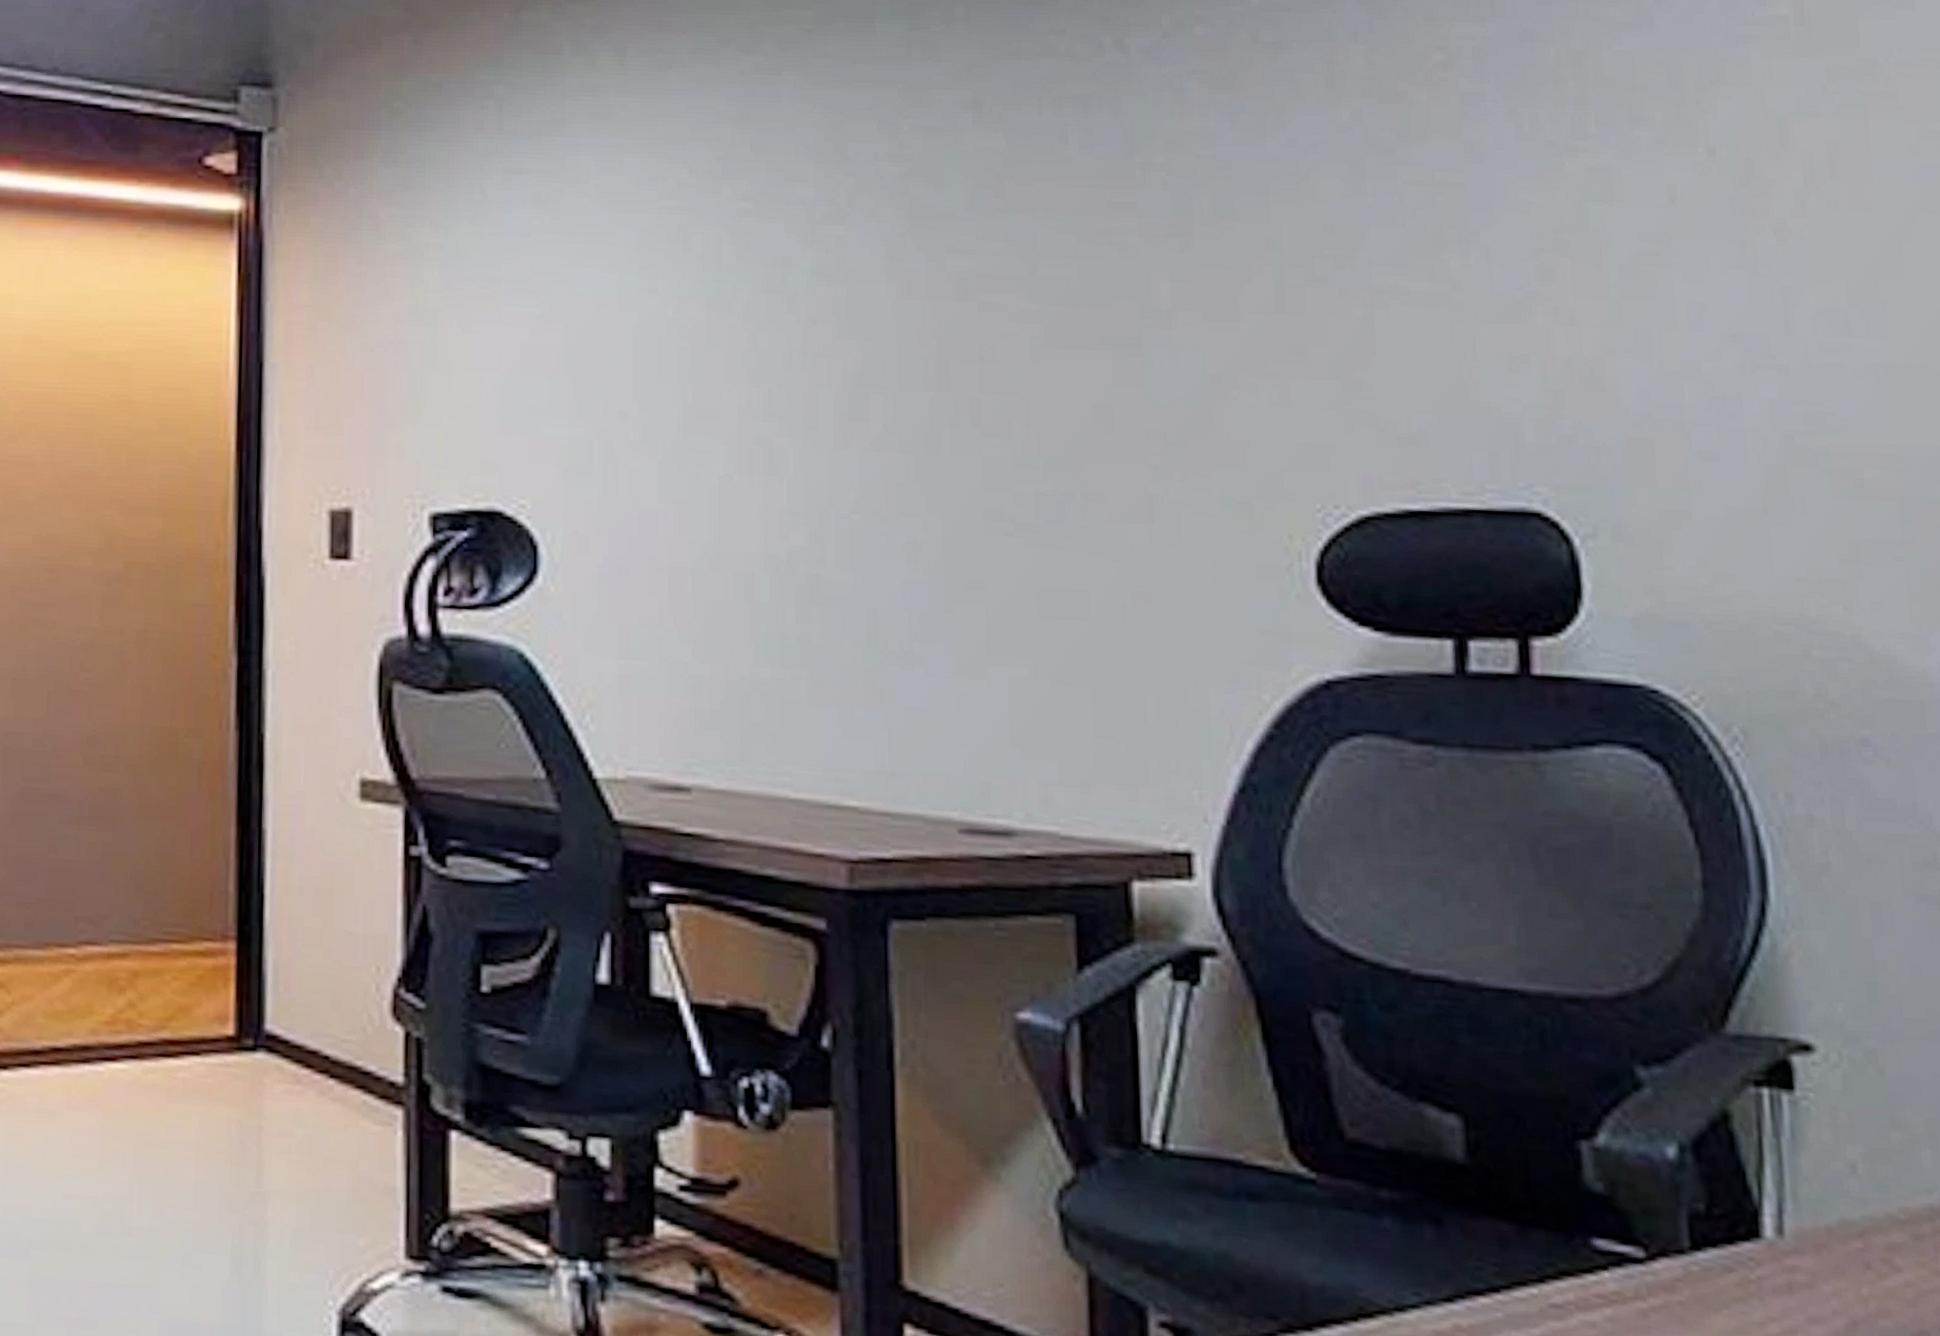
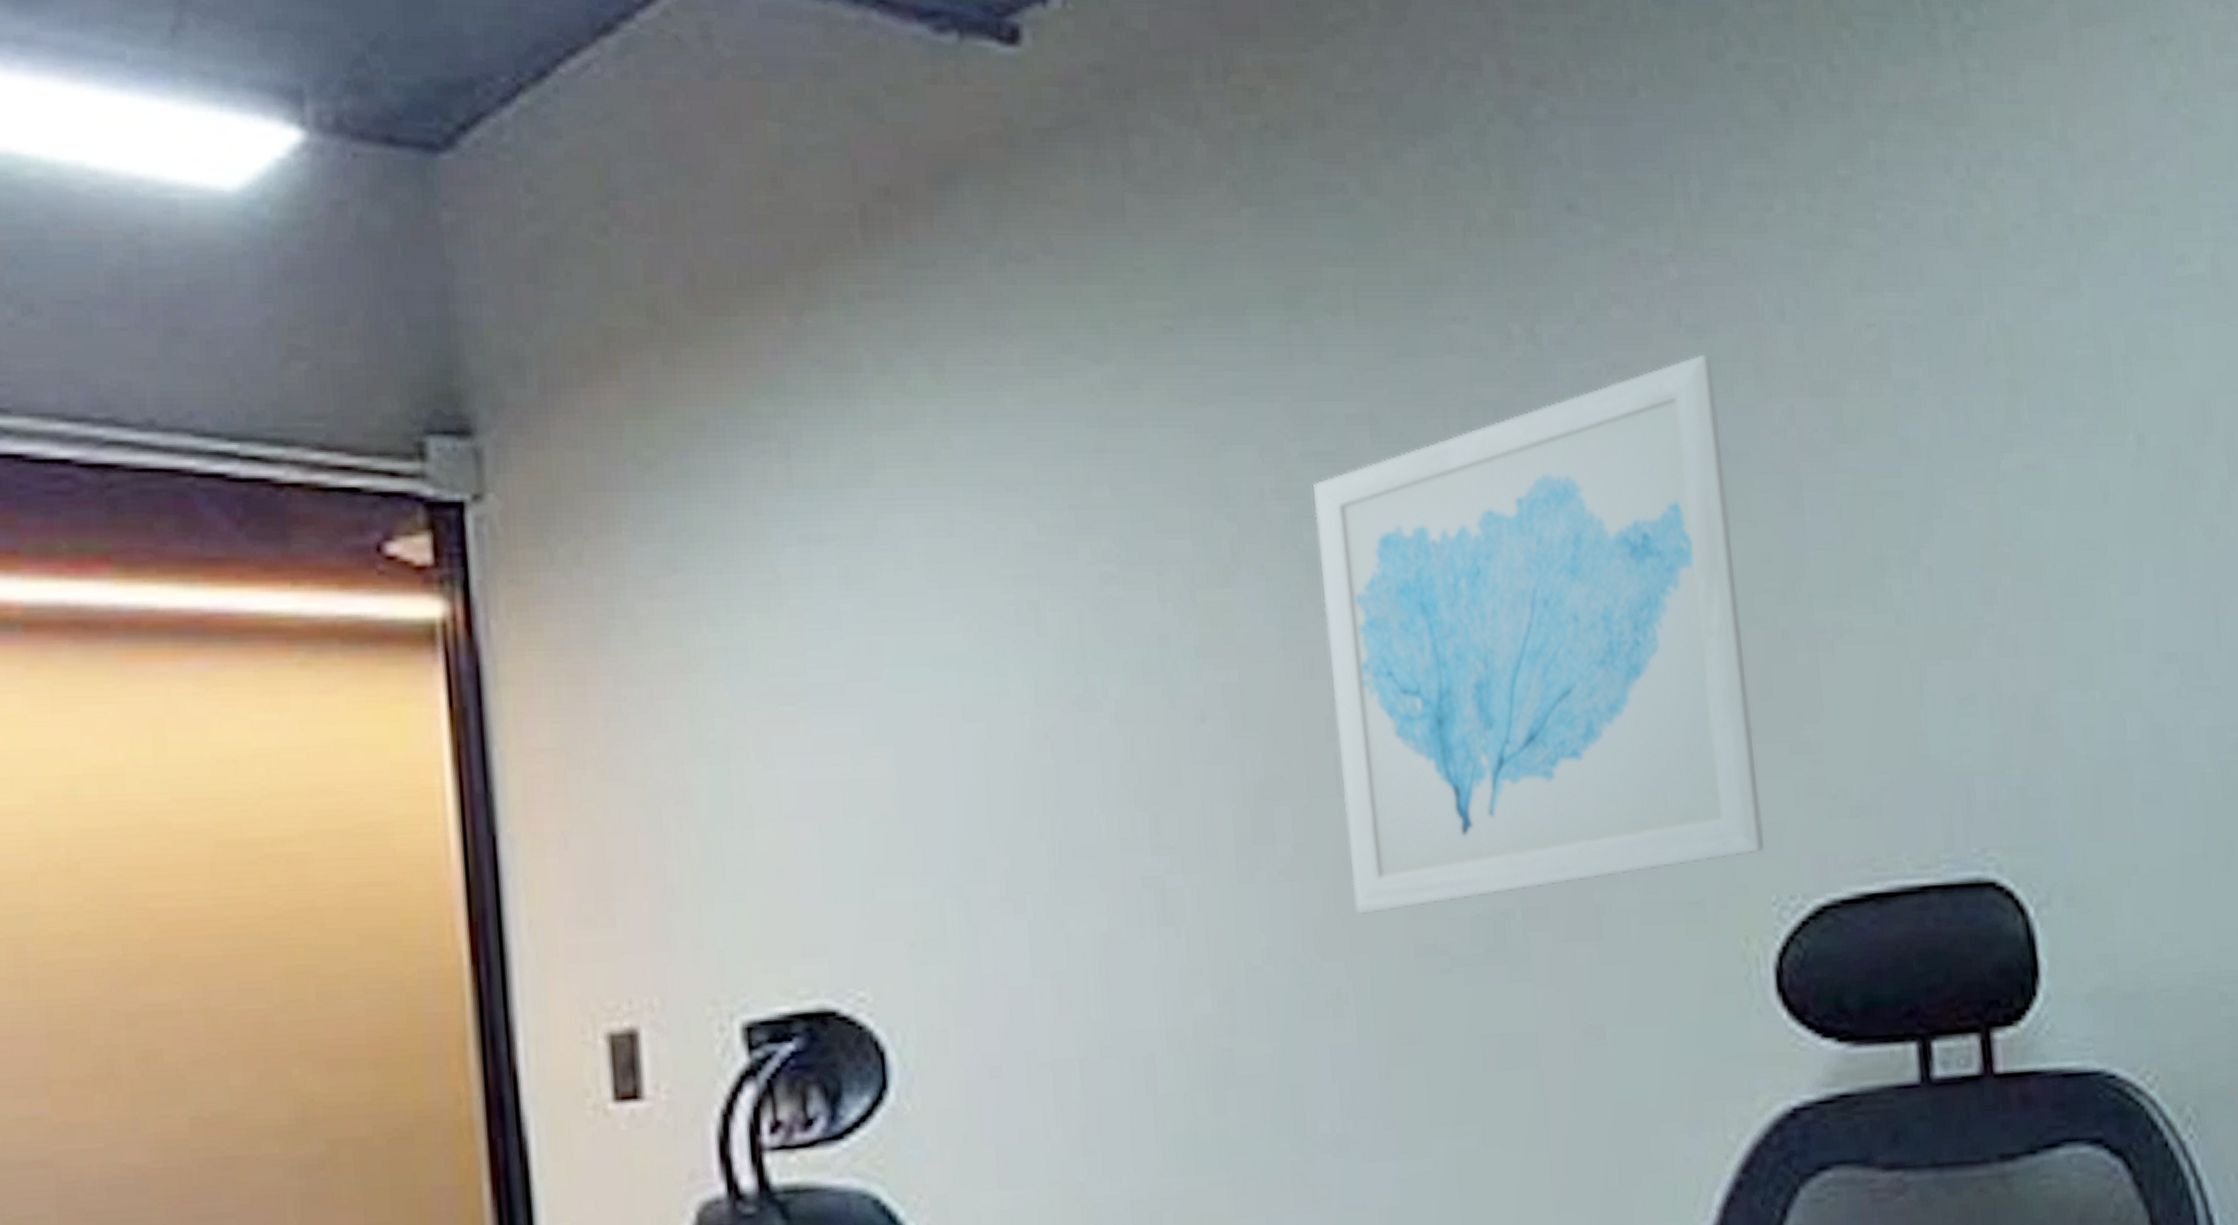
wall art: none [920,65,1312,483] -> present [1313,354,1764,915]

